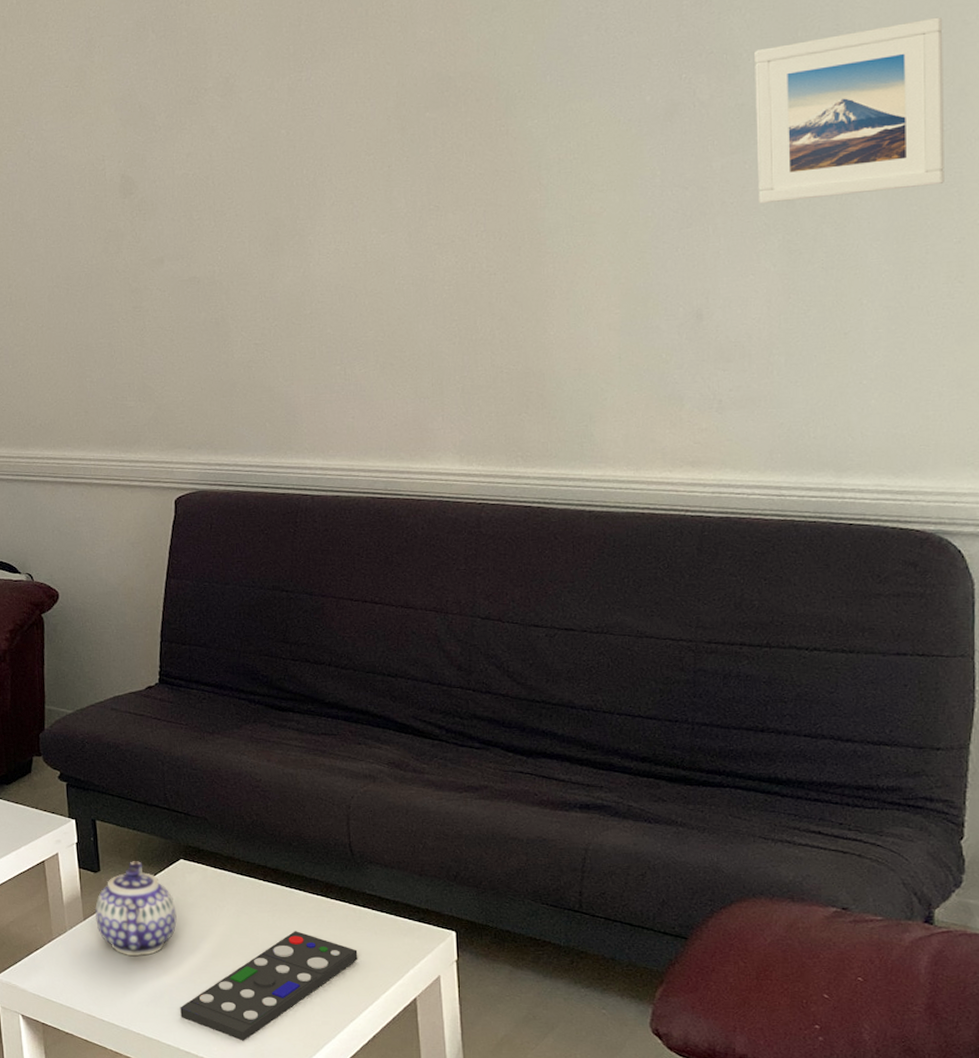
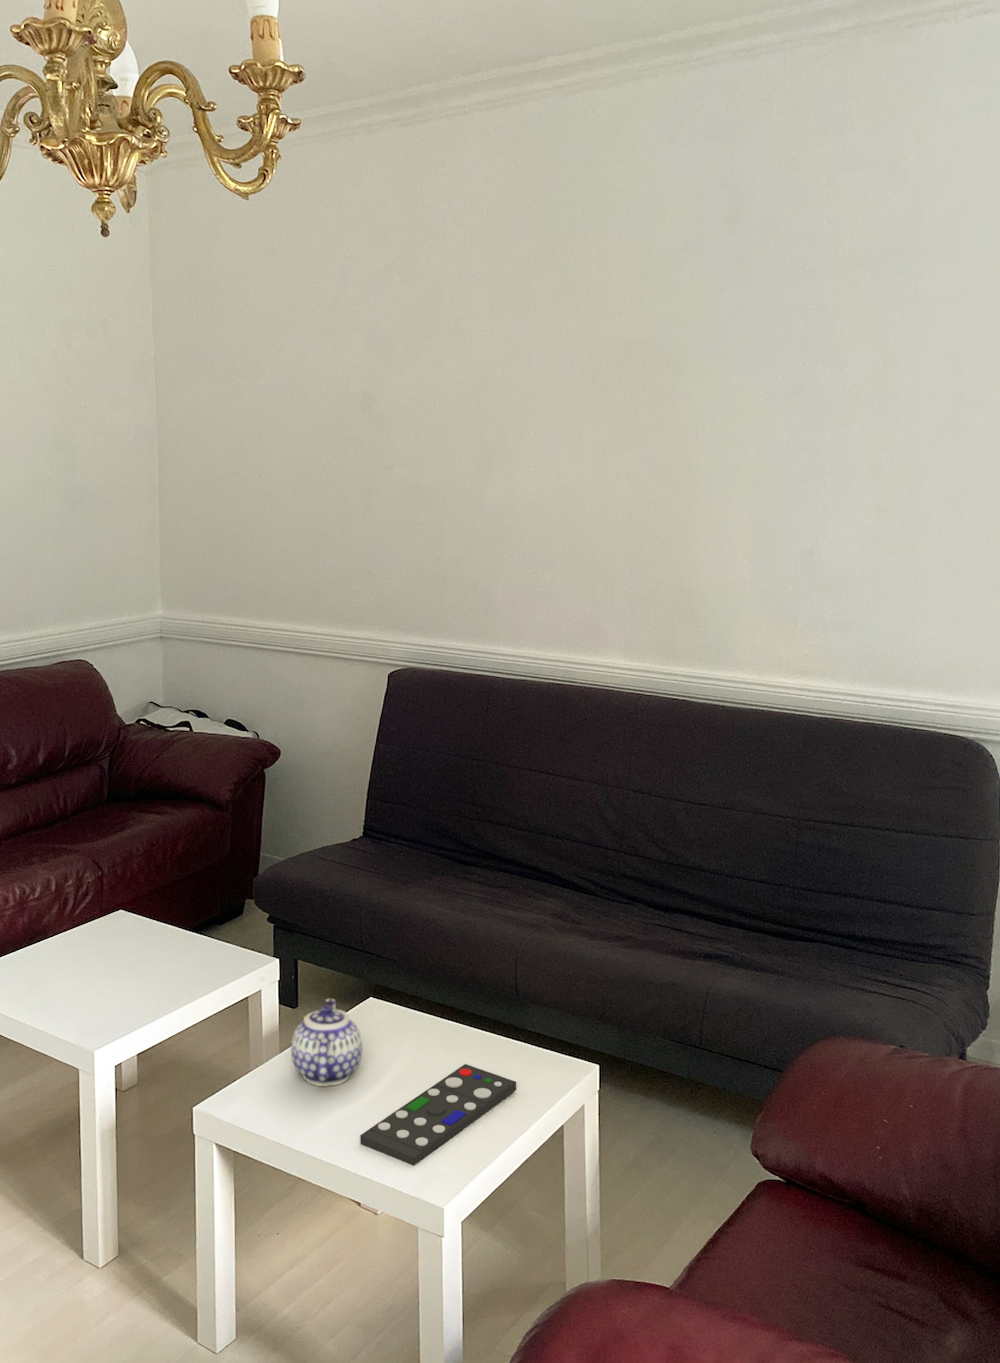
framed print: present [754,17,944,204] -> none [857,341,989,470]

